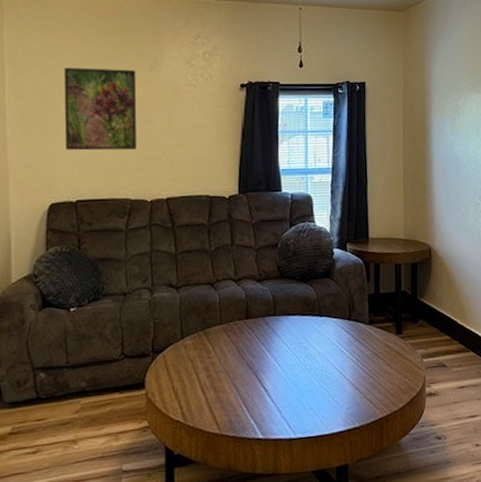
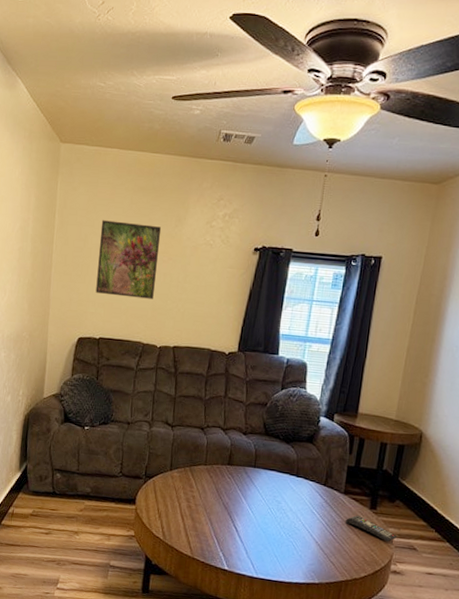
remote control: none [375,344,426,365] -> present [346,515,397,542]

